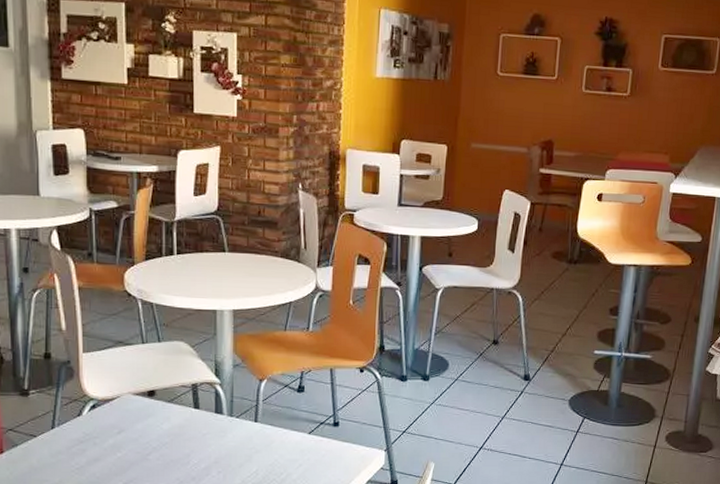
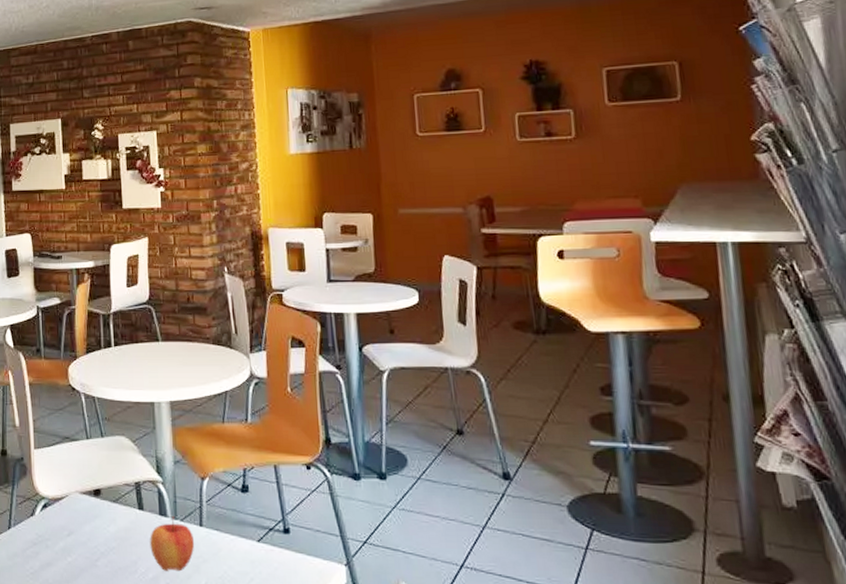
apple: none [204,414,249,461] -> present [150,516,195,571]

